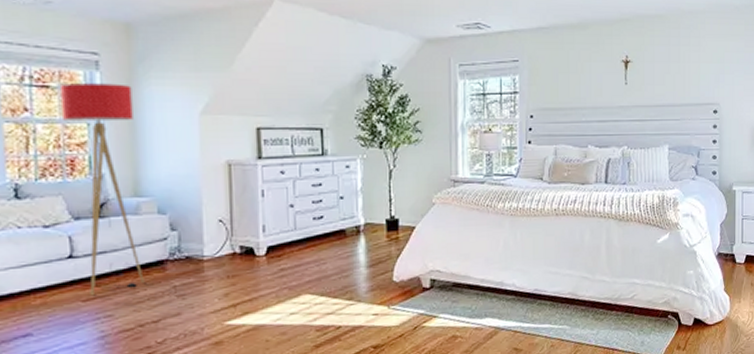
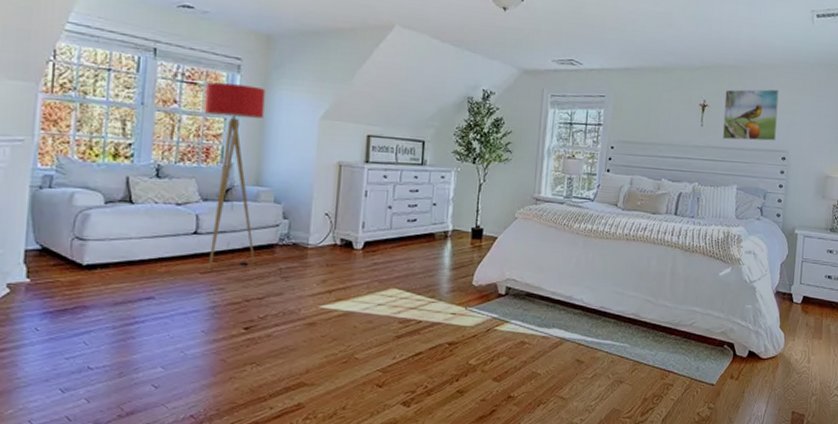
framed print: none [648,37,706,97] -> present [722,89,779,141]

